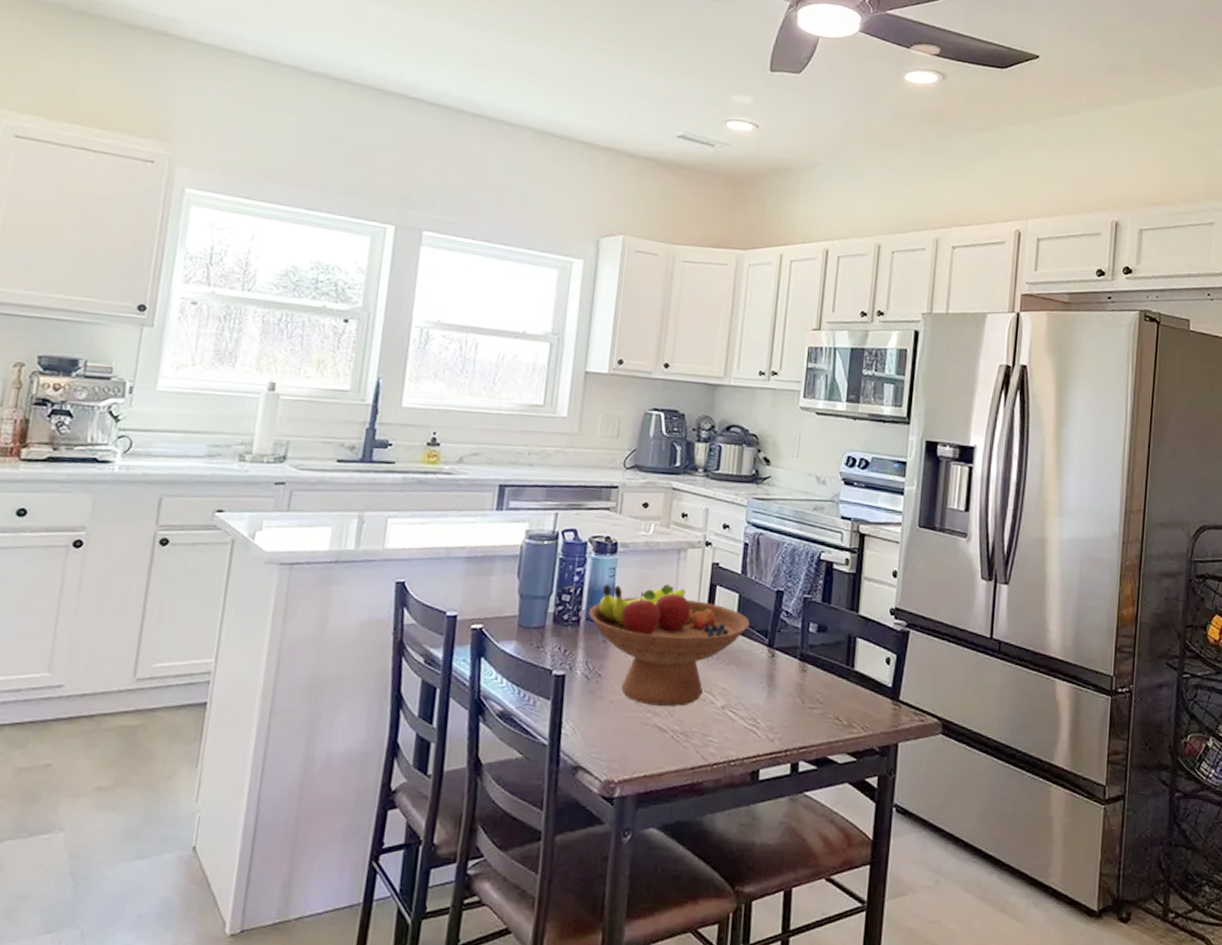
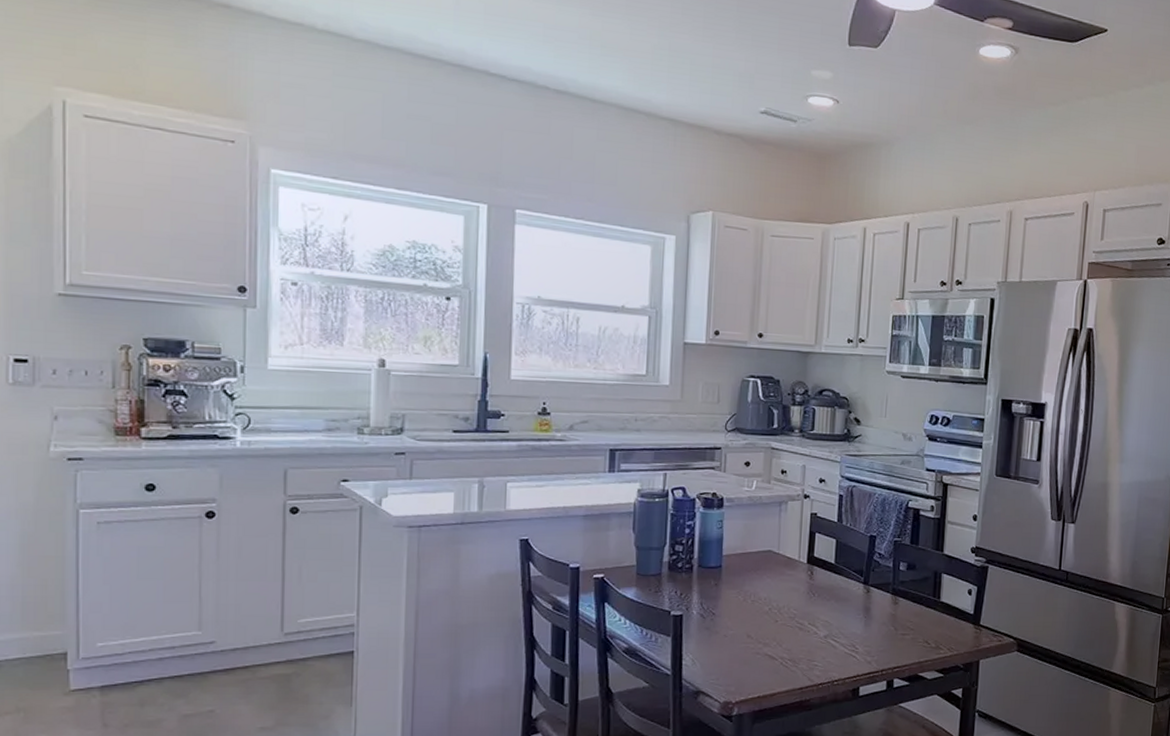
fruit bowl: present [589,584,750,707] -> none [701,533,846,639]

